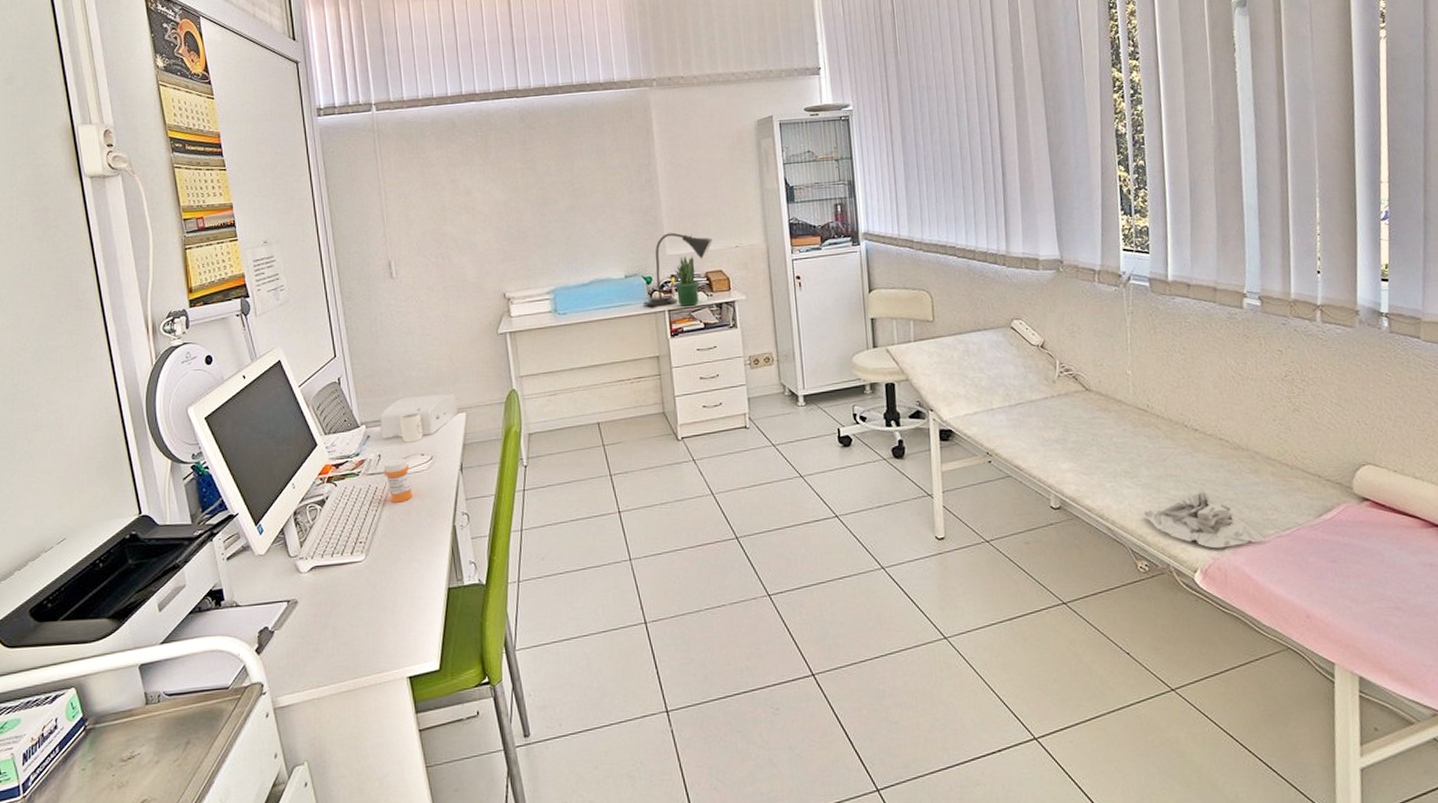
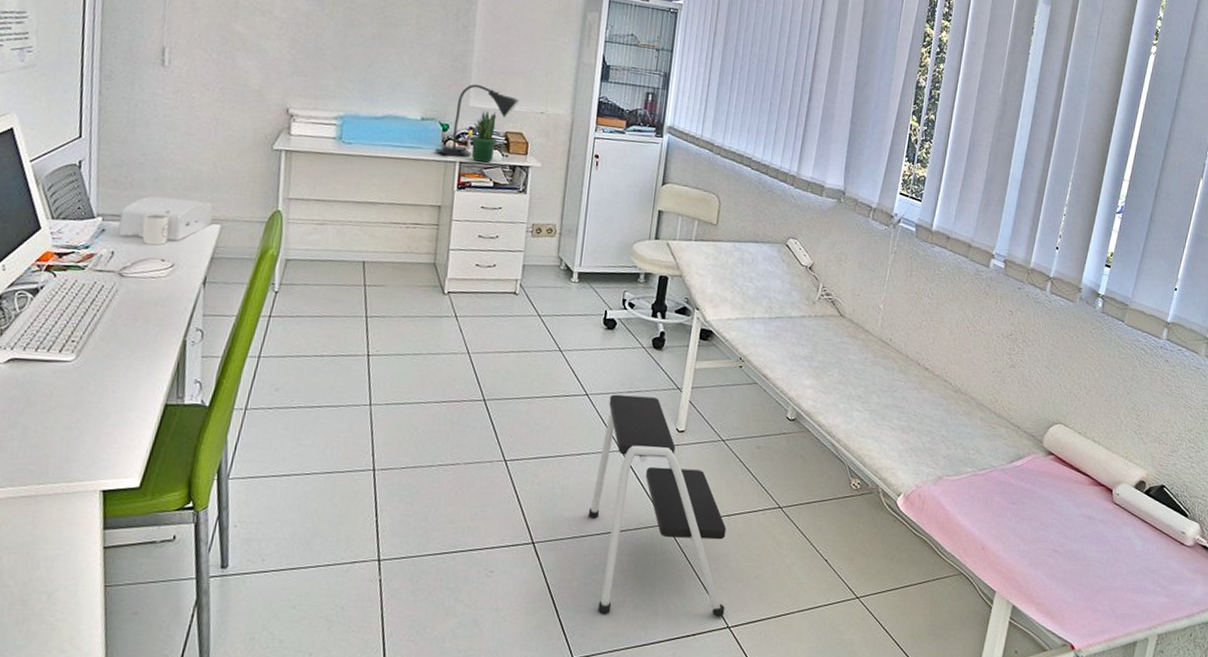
medicine bottle: present [383,458,412,503] -> none [114,258,146,307]
step stool: none [860,507,1028,740] -> present [588,394,727,617]
tissue: present [1142,489,1266,549] -> none [865,423,964,478]

